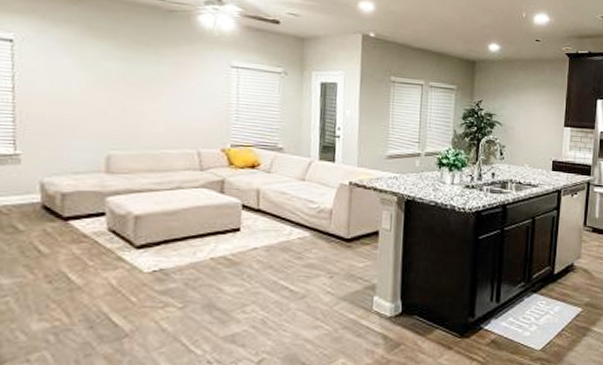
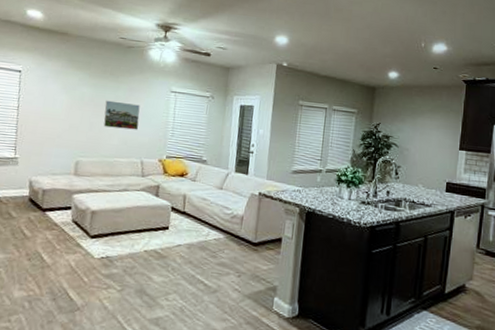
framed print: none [142,78,192,115] -> present [103,100,140,130]

